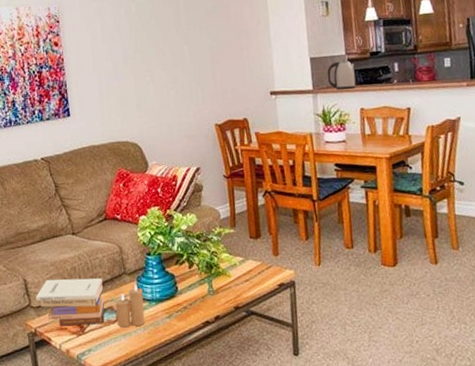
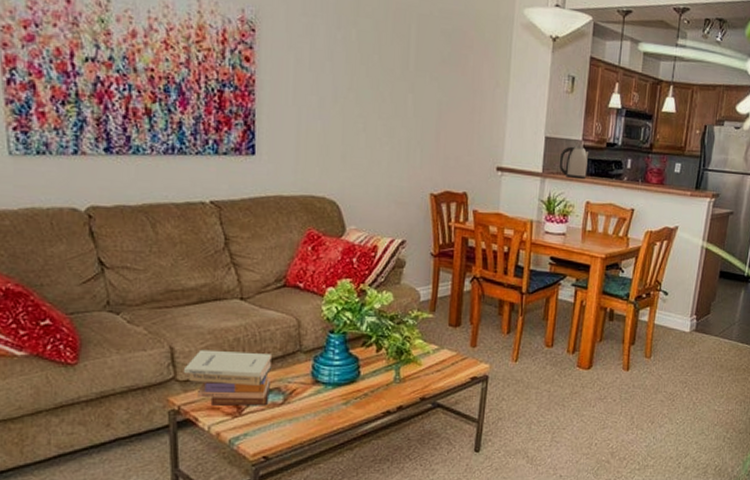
candle: present [115,283,145,328] -> none [283,363,319,412]

